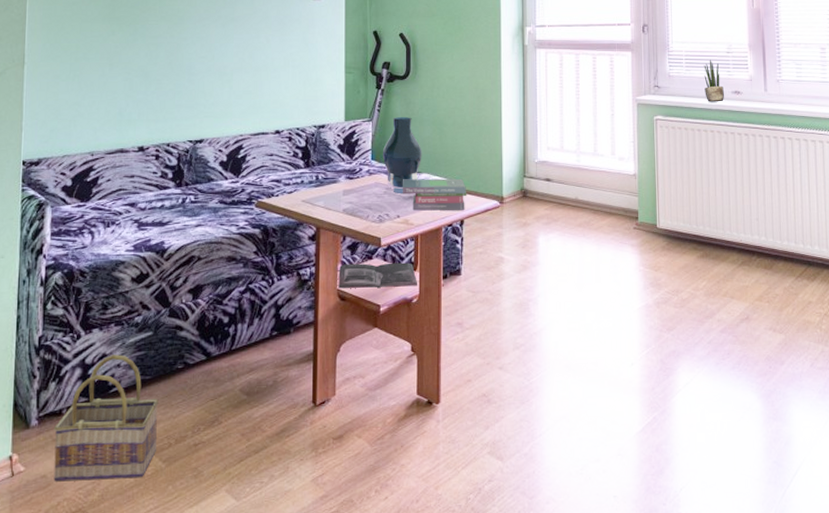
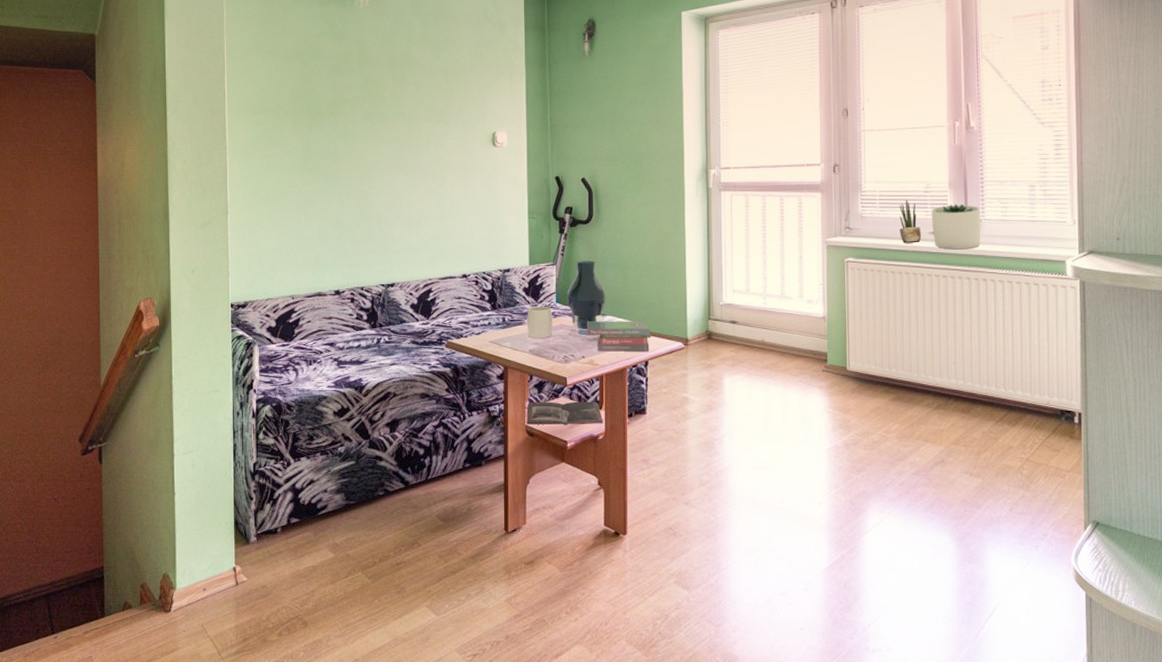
basket: present [53,354,159,482] -> none [271,481,363,592]
mug: none [341,163,368,198] -> present [527,306,553,339]
planter: none [733,64,779,109] -> present [932,203,981,250]

